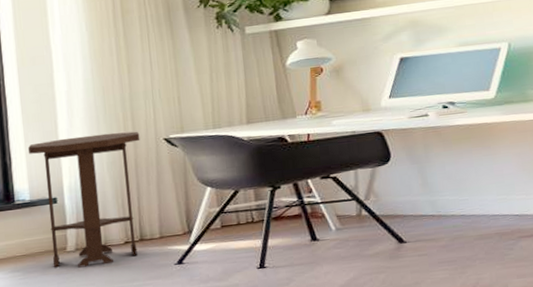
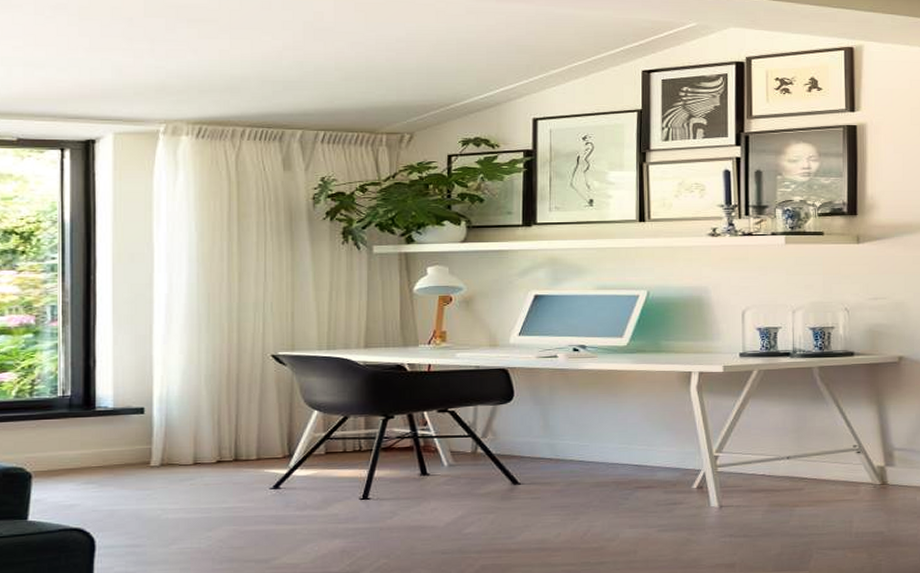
side table: present [27,131,140,268] -> none [116,343,245,485]

